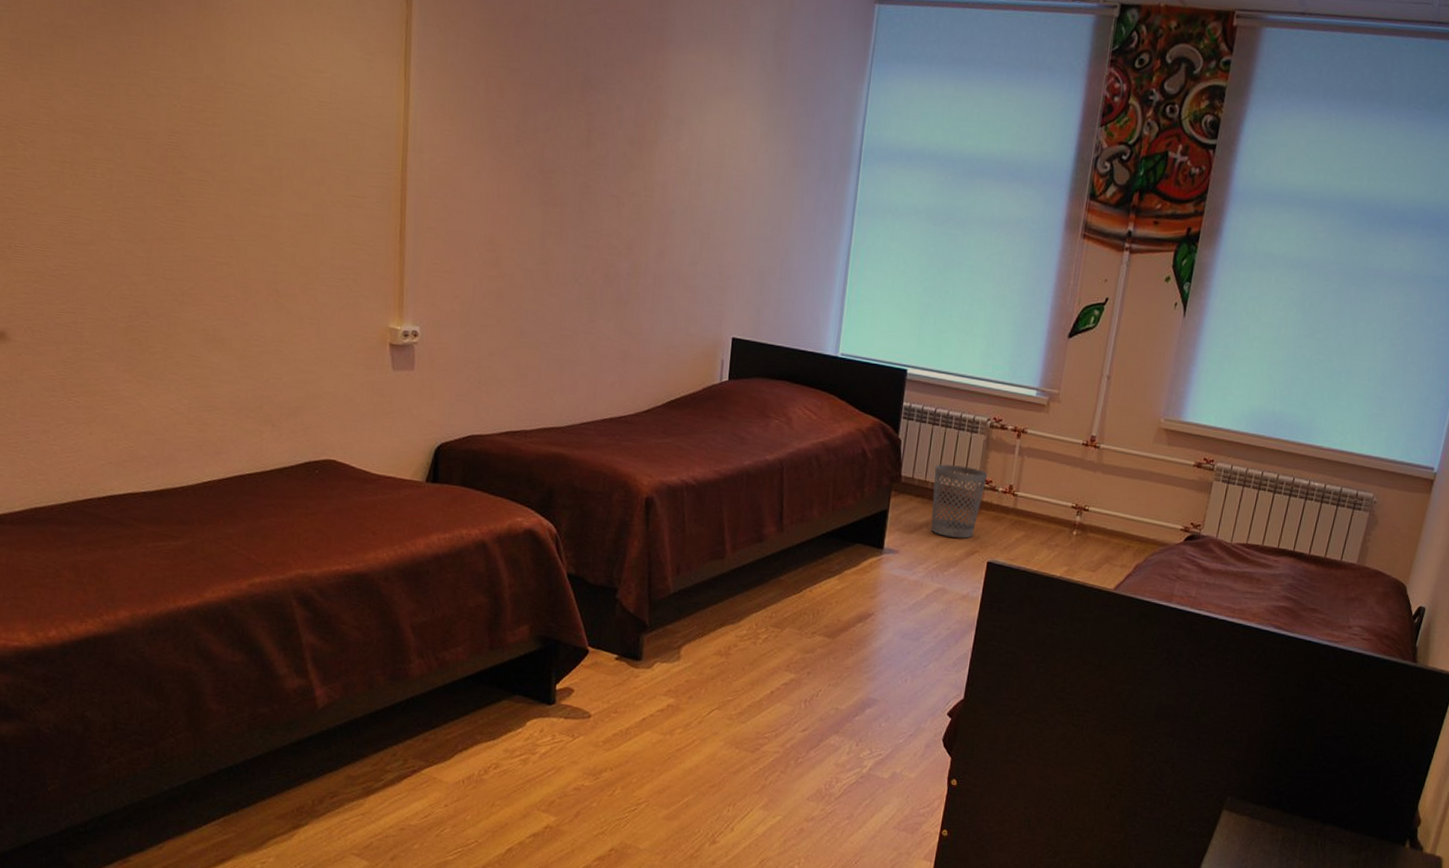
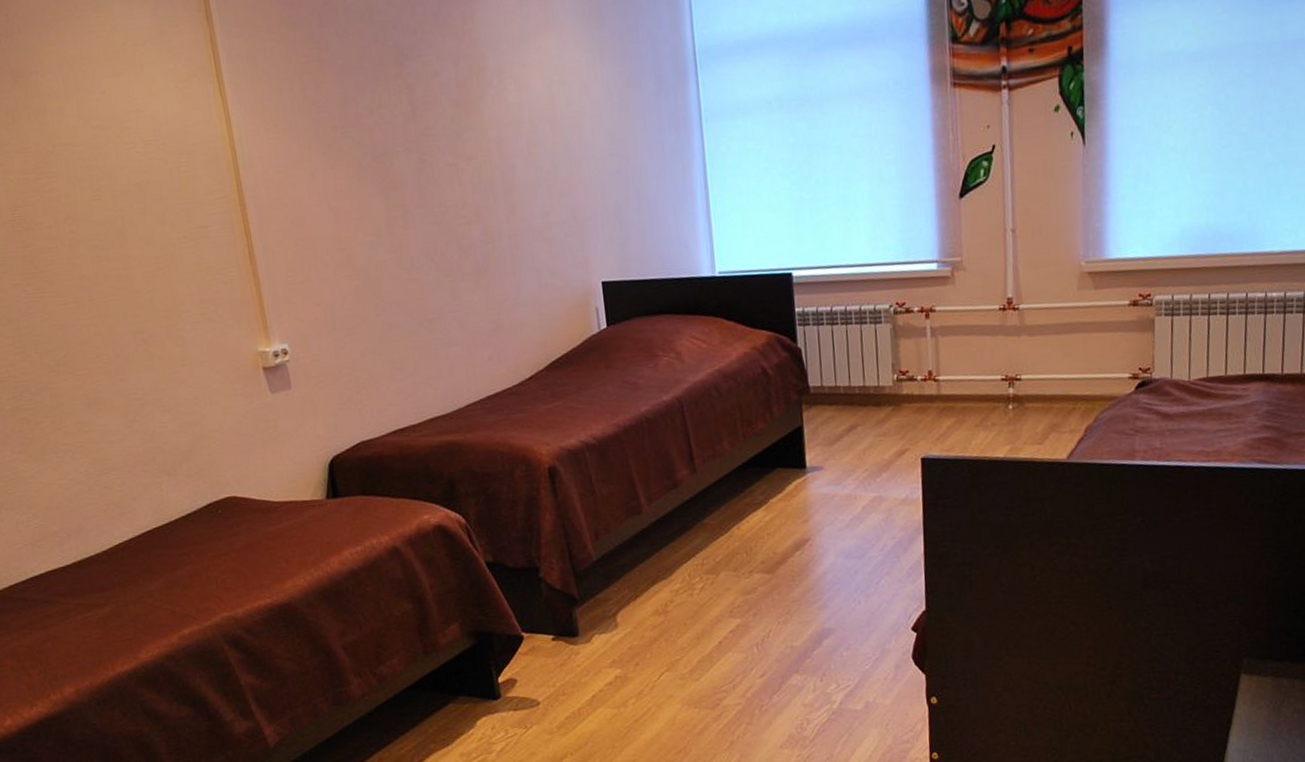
wastebasket: present [930,464,988,539] -> none [843,361,902,441]

